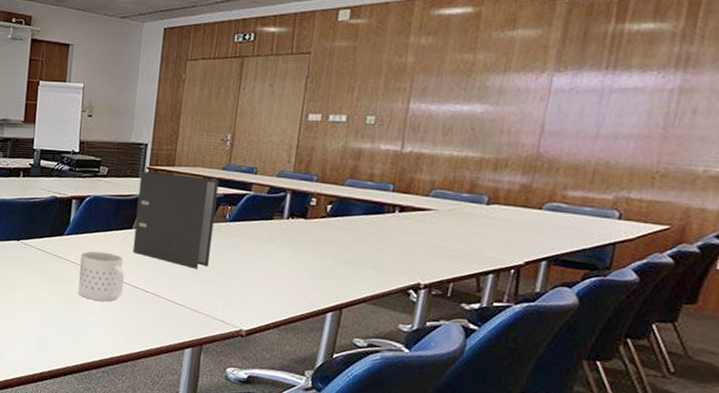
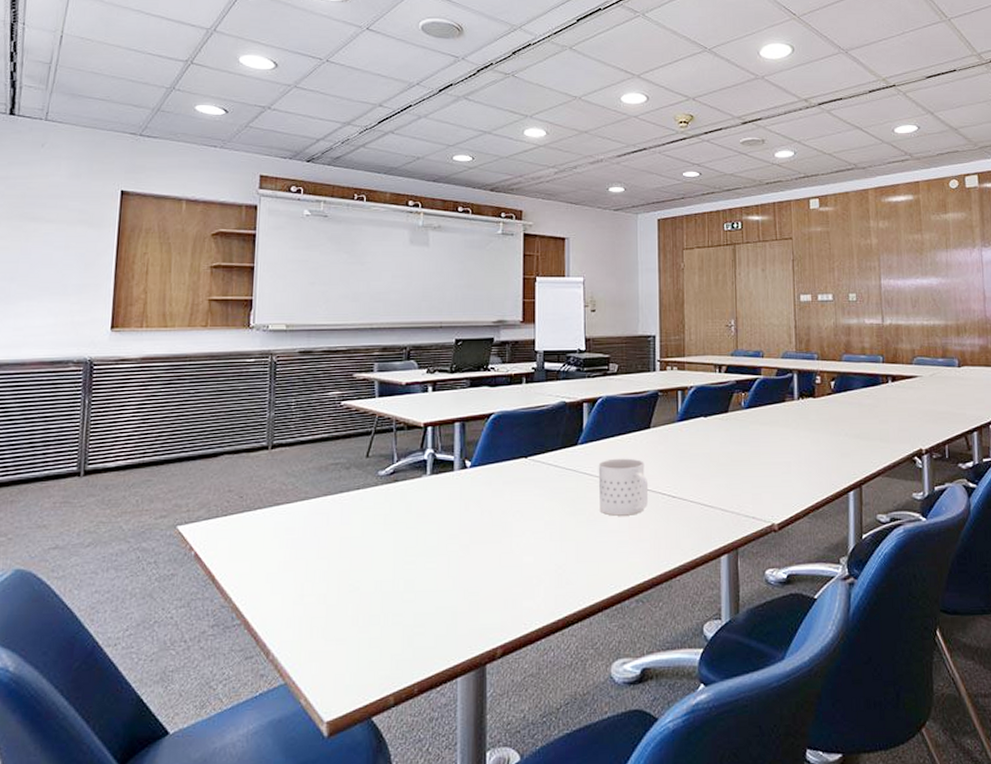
binder: present [132,171,220,269] -> none [652,364,732,464]

